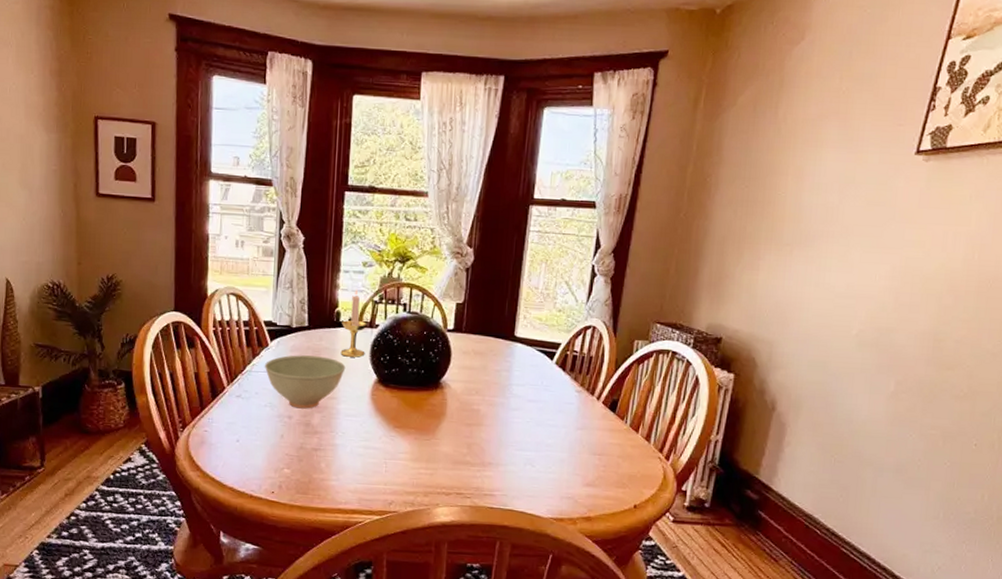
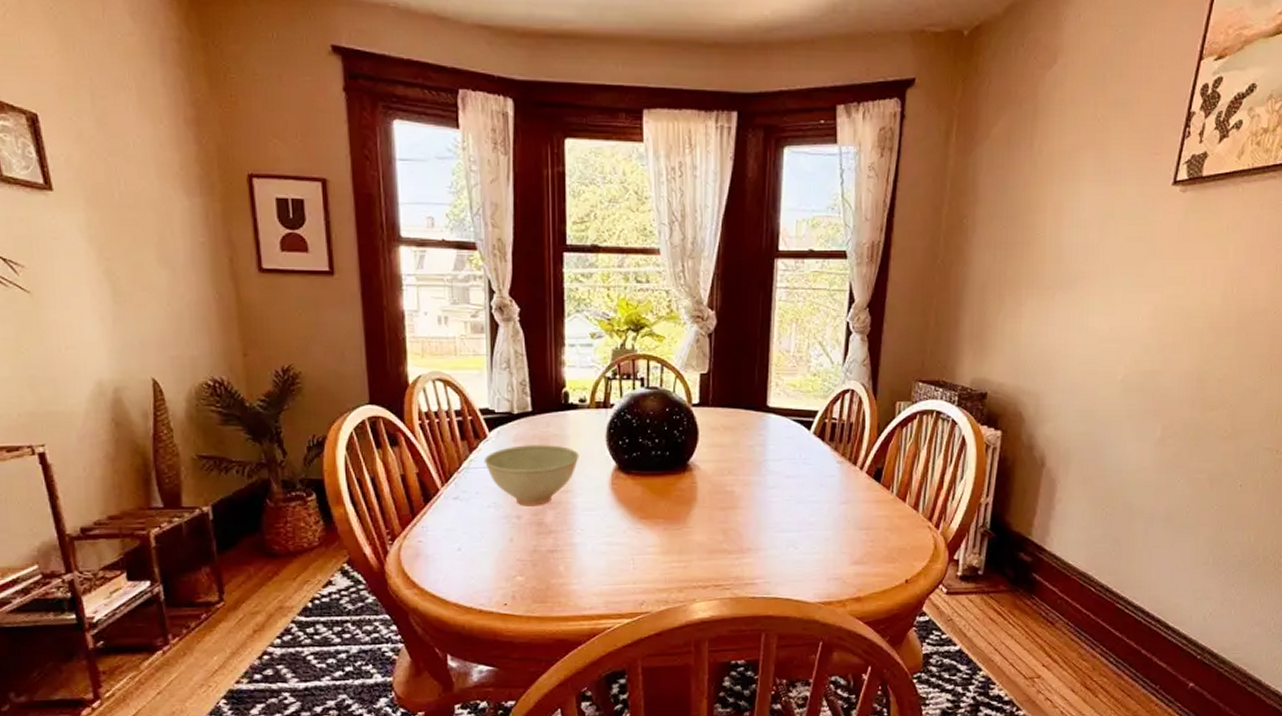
candlestick: present [340,288,367,358] -> none [571,364,601,443]

